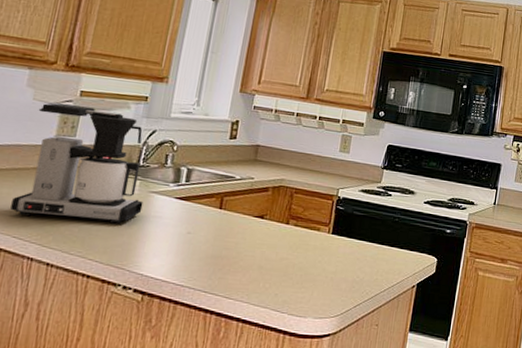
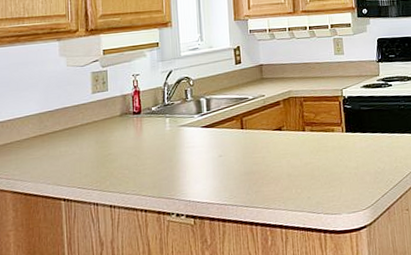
coffee maker: present [10,103,143,224] -> none [70,62,176,168]

